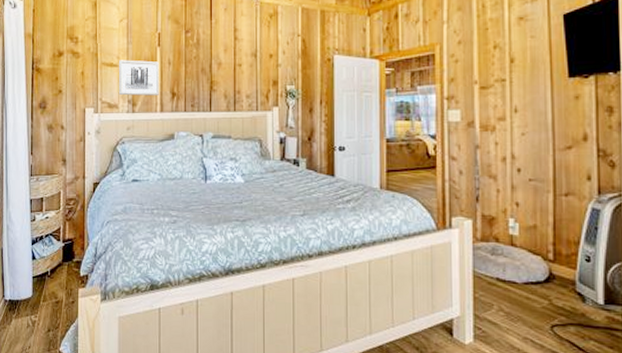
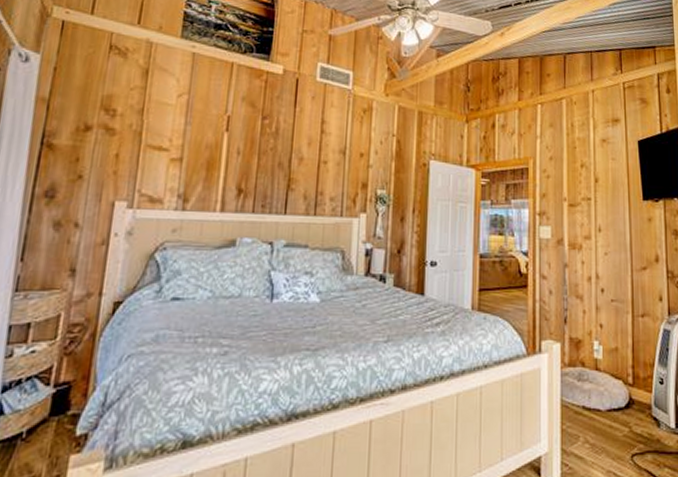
wall art: present [119,60,159,96] -> none [166,143,225,191]

